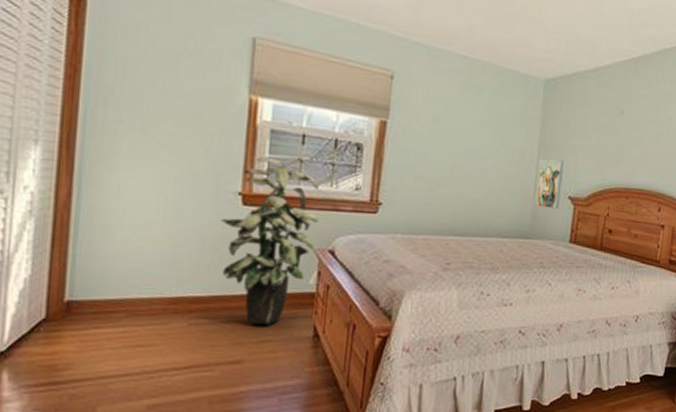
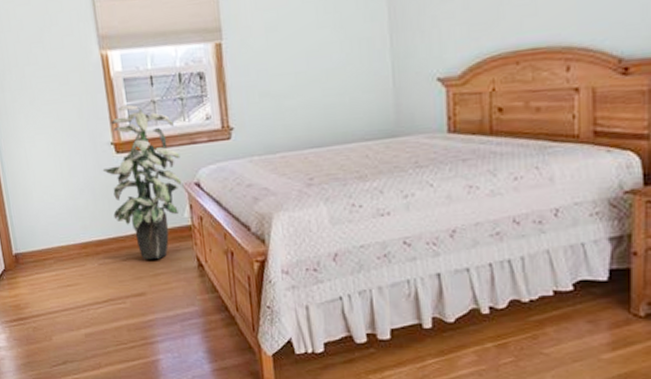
wall art: present [534,158,564,209] -> none [393,35,427,98]

